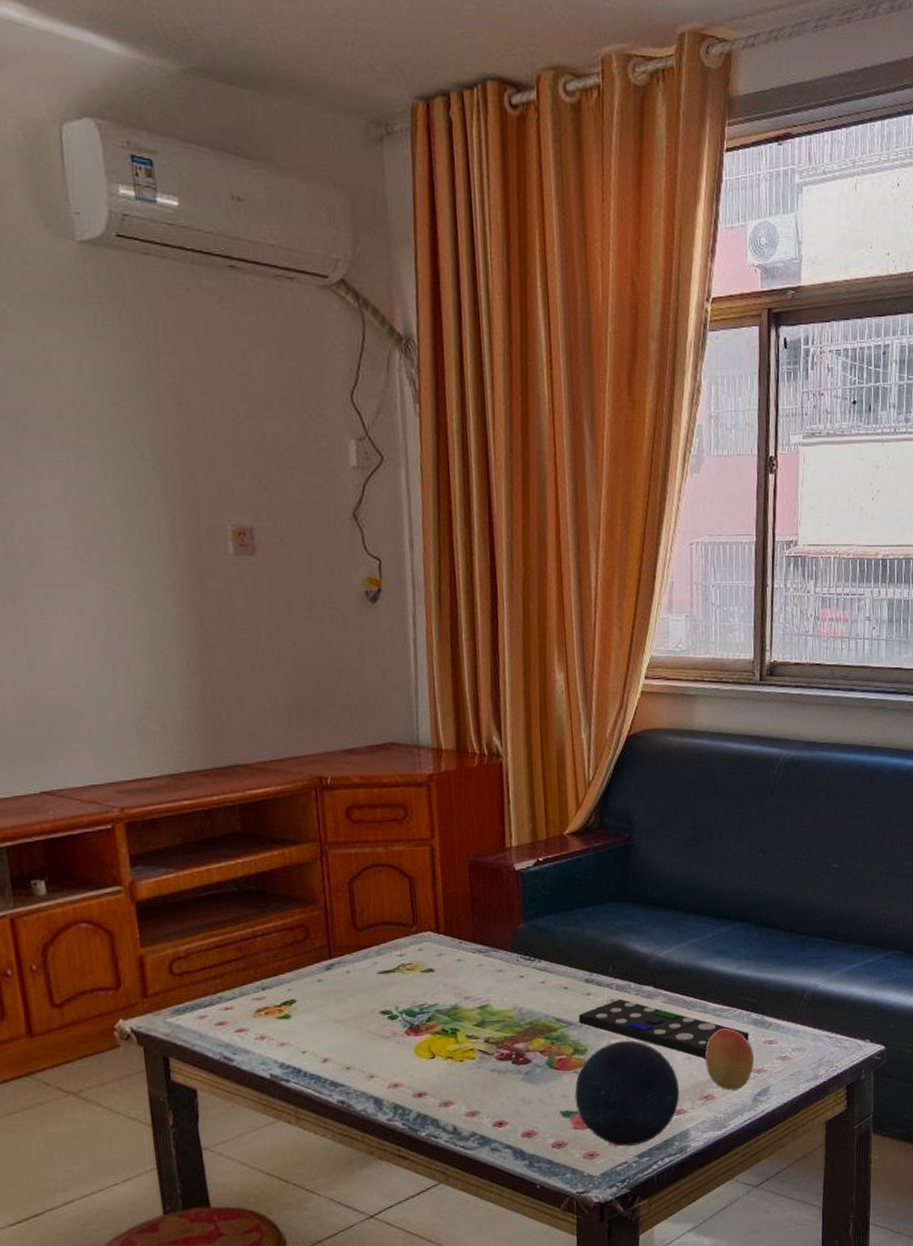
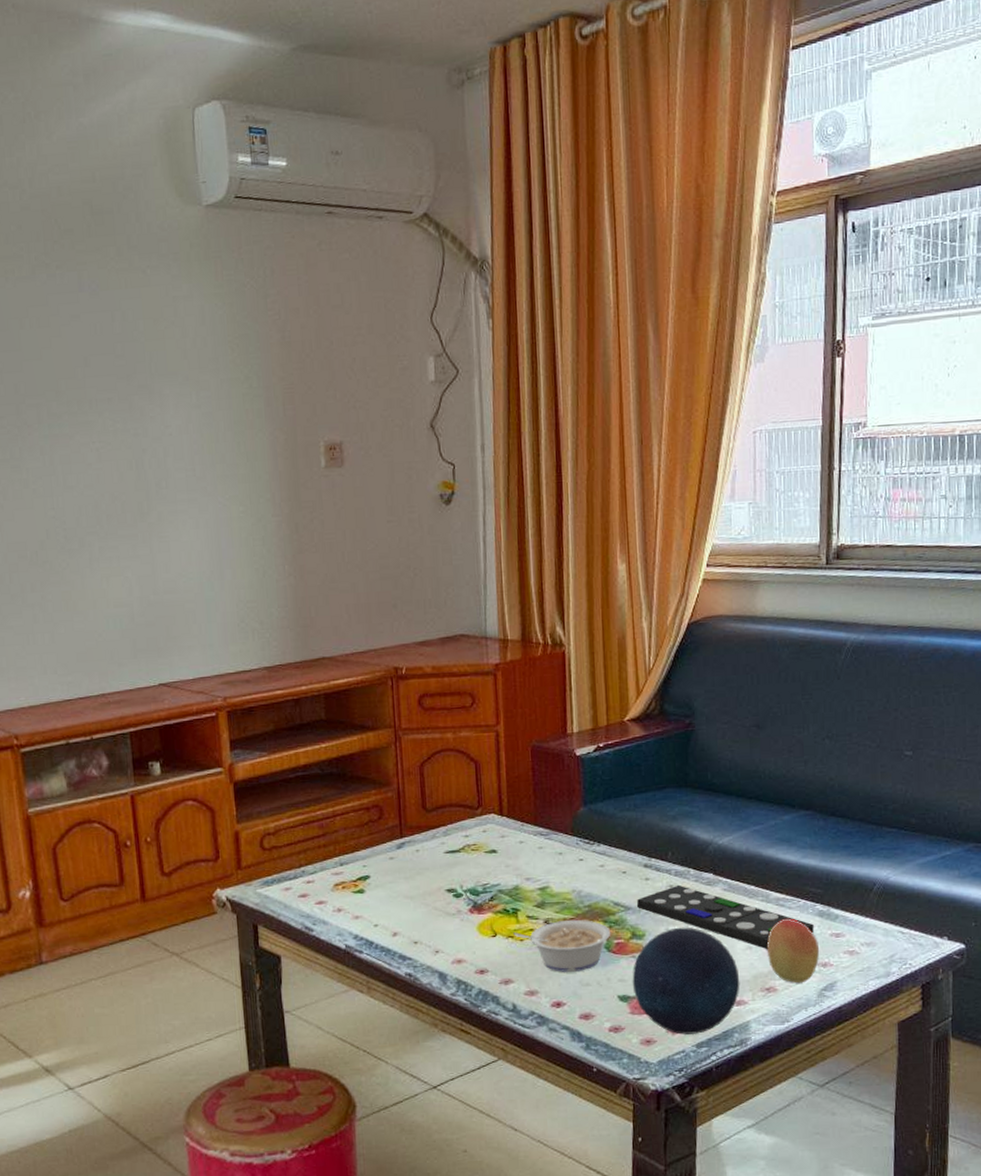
legume: none [453,1037,553,1091] -> present [513,920,611,972]

